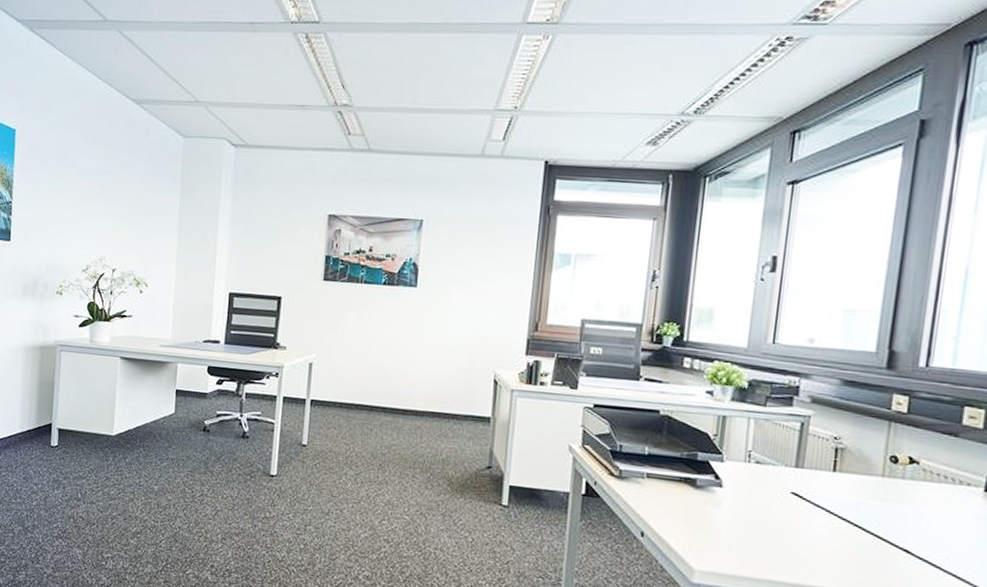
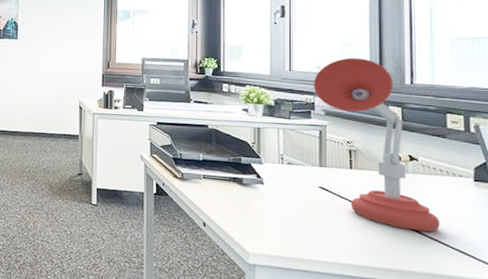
desk lamp: none [800,329,935,551] -> present [313,57,440,232]

